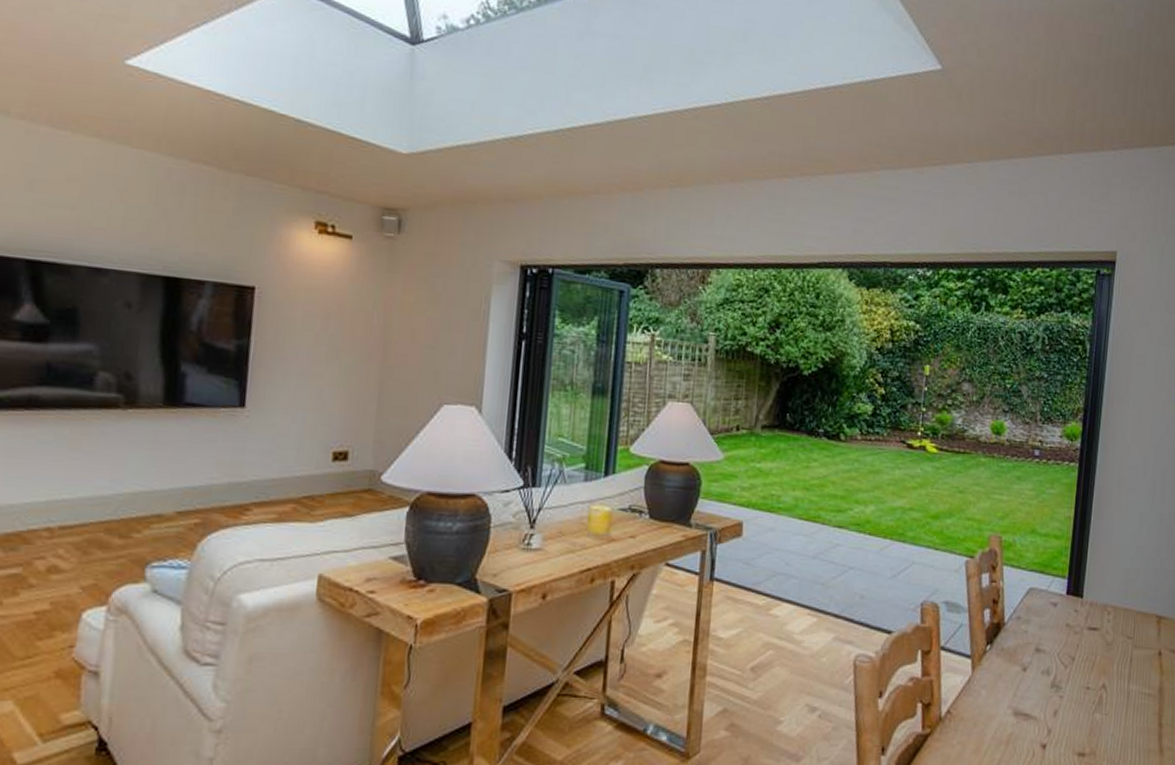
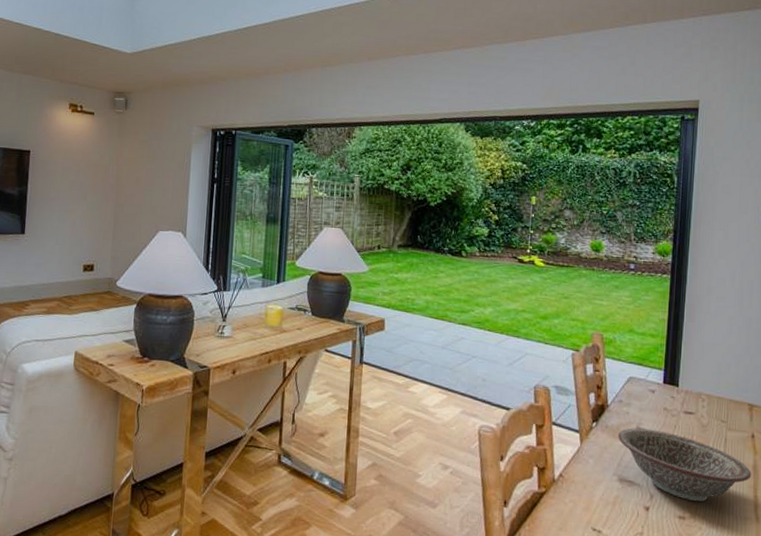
decorative bowl: none [1014,650,1157,734] -> present [618,428,752,501]

